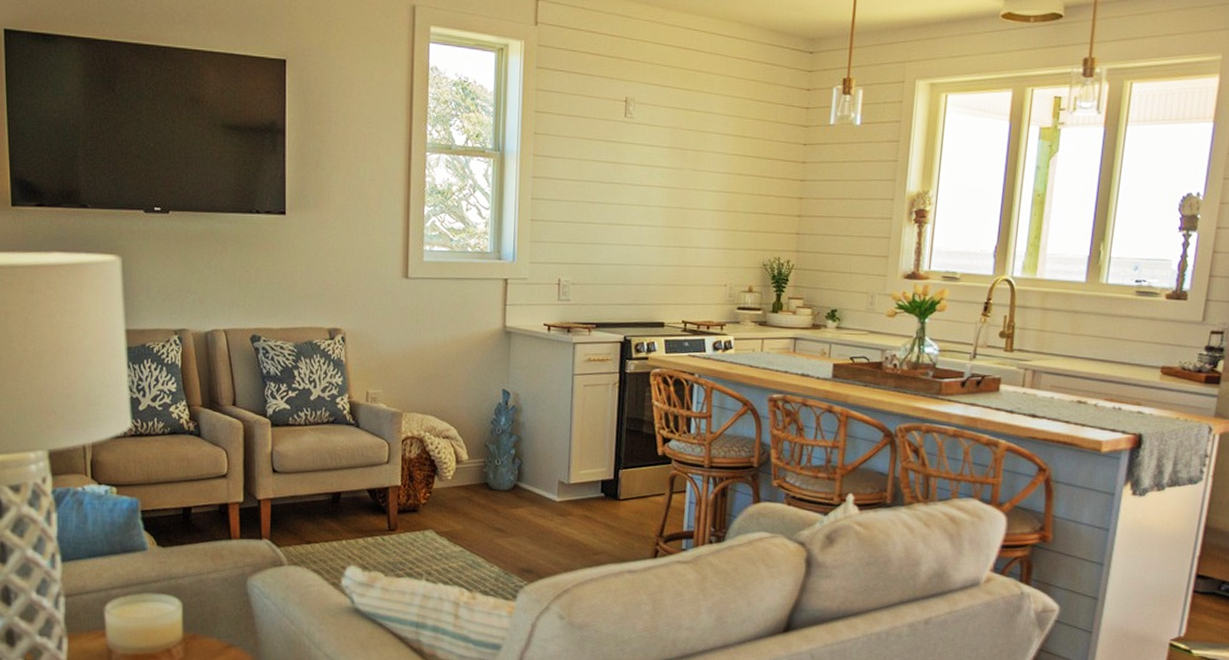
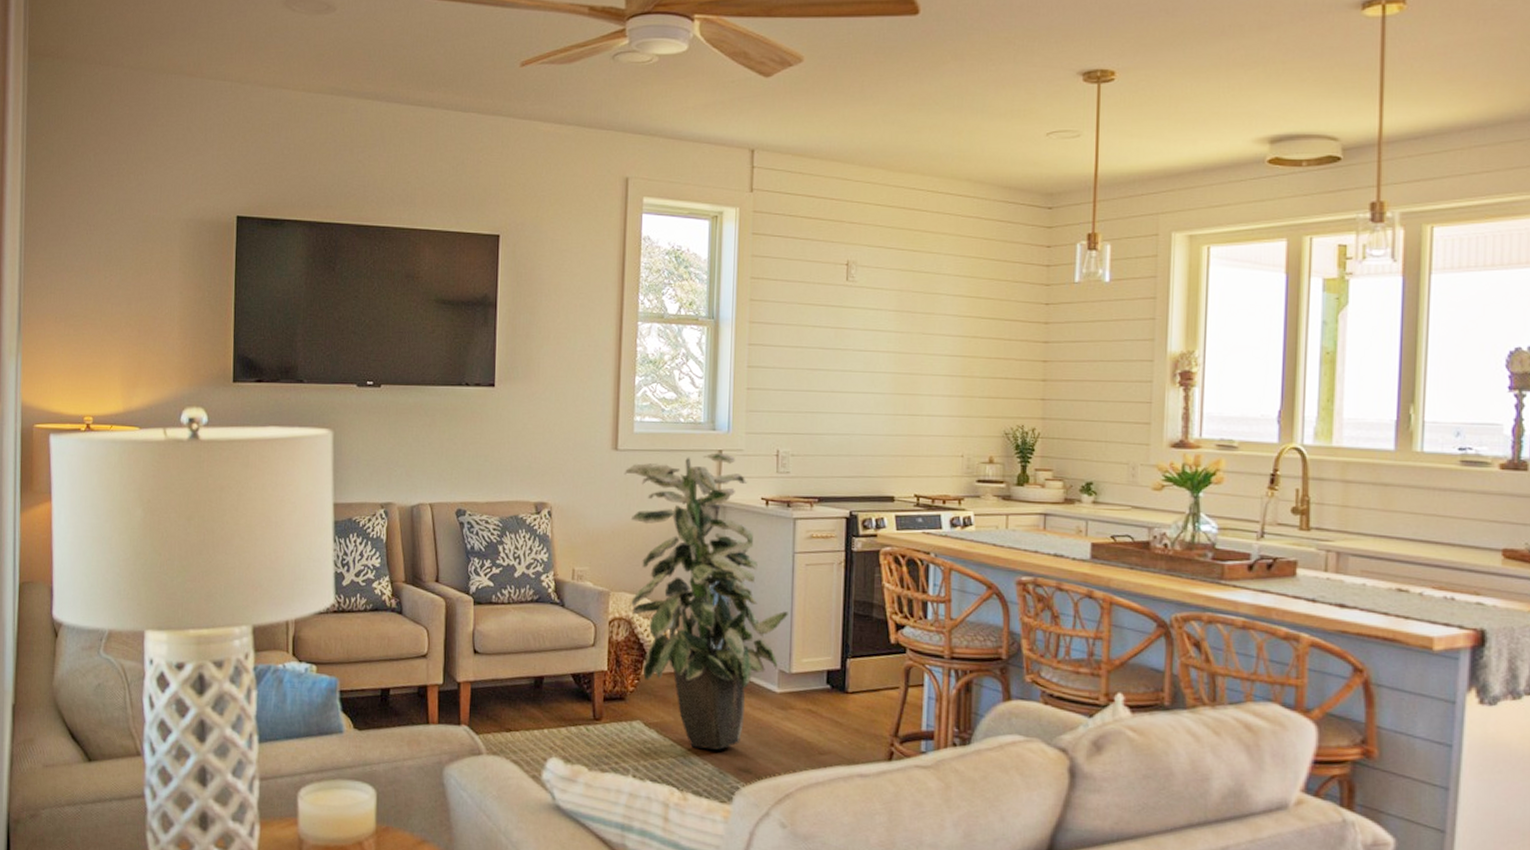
indoor plant: none [414,281,567,554] -> present [624,452,788,750]

